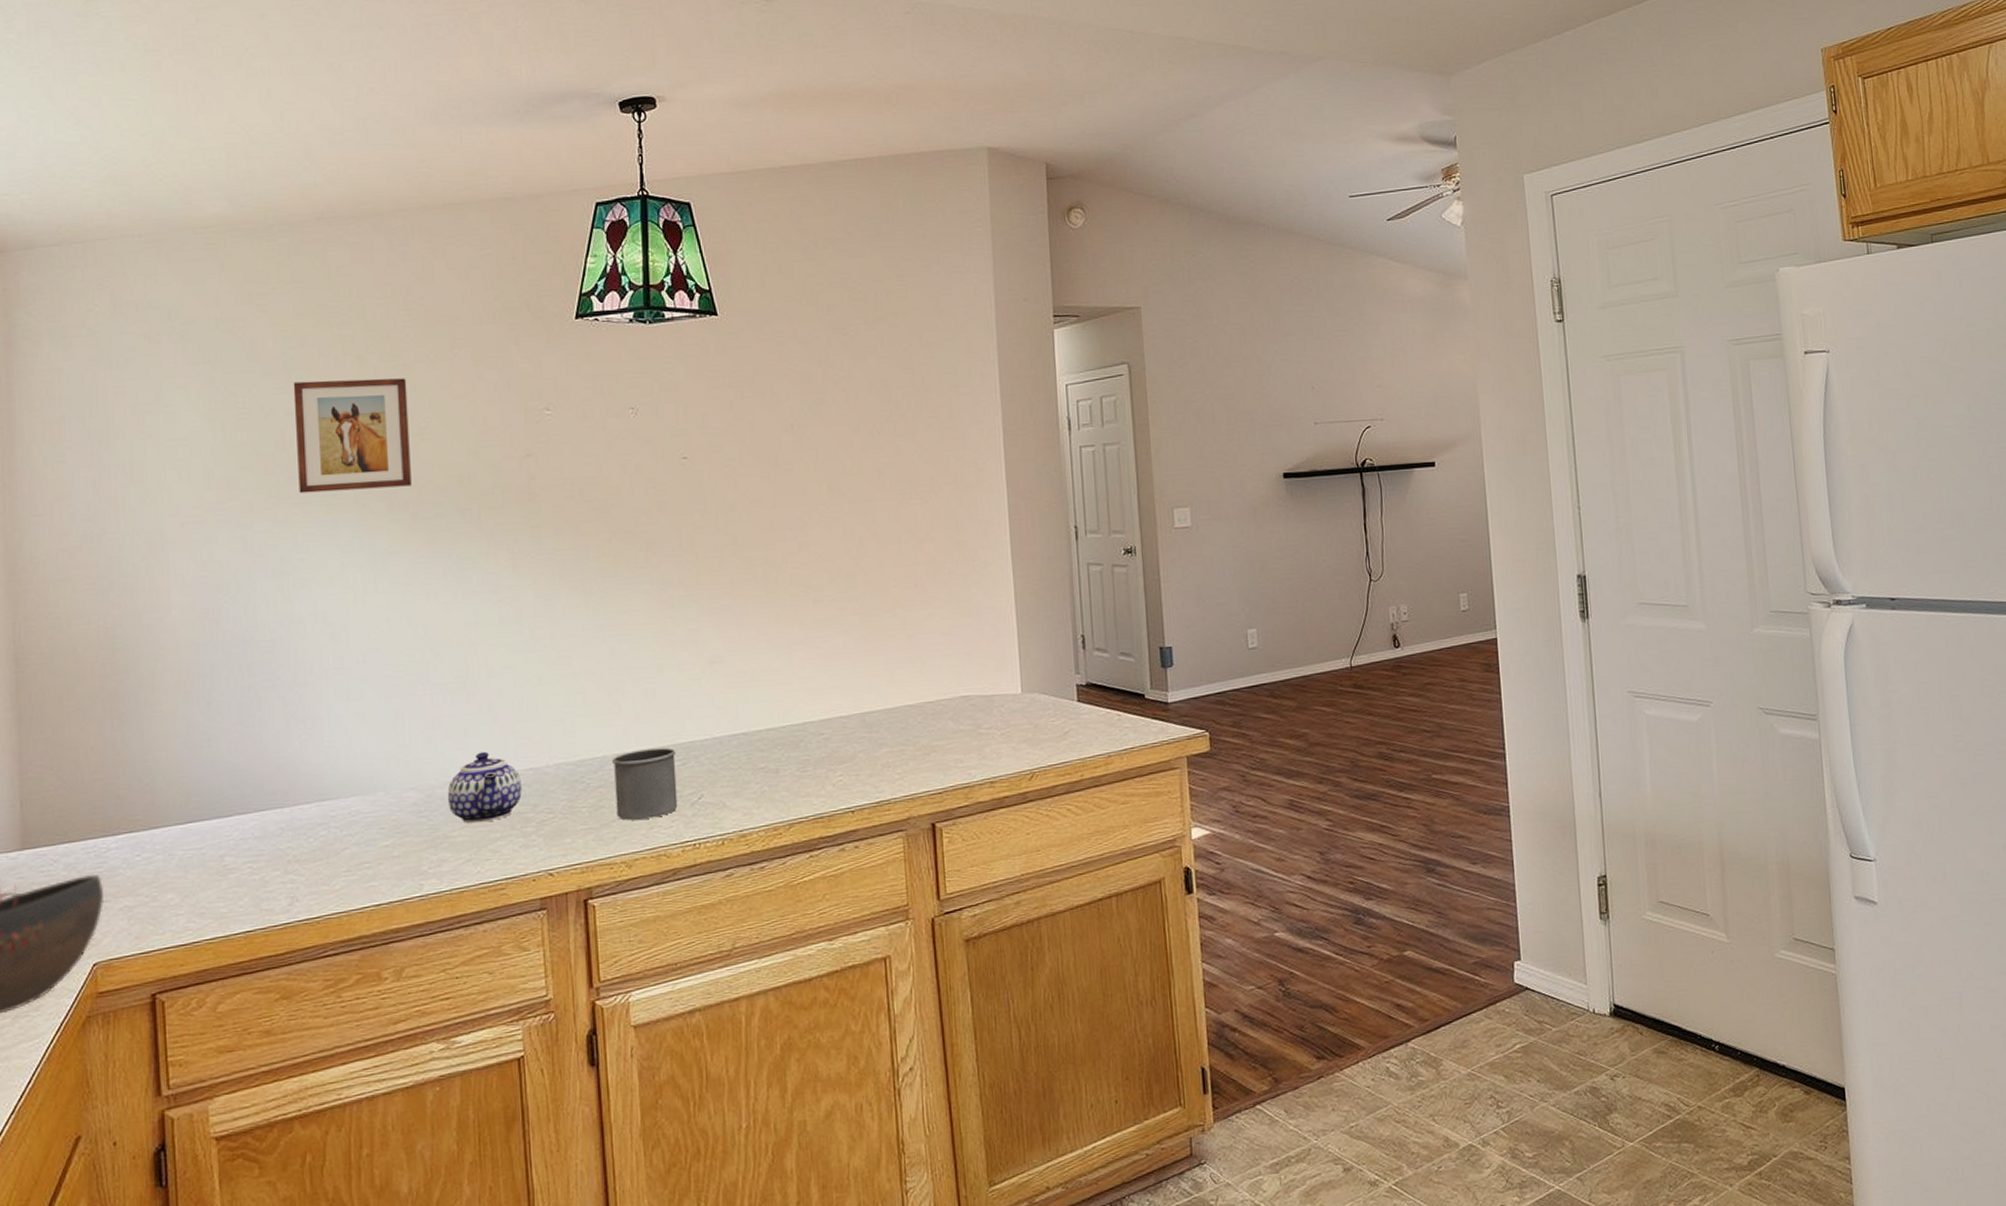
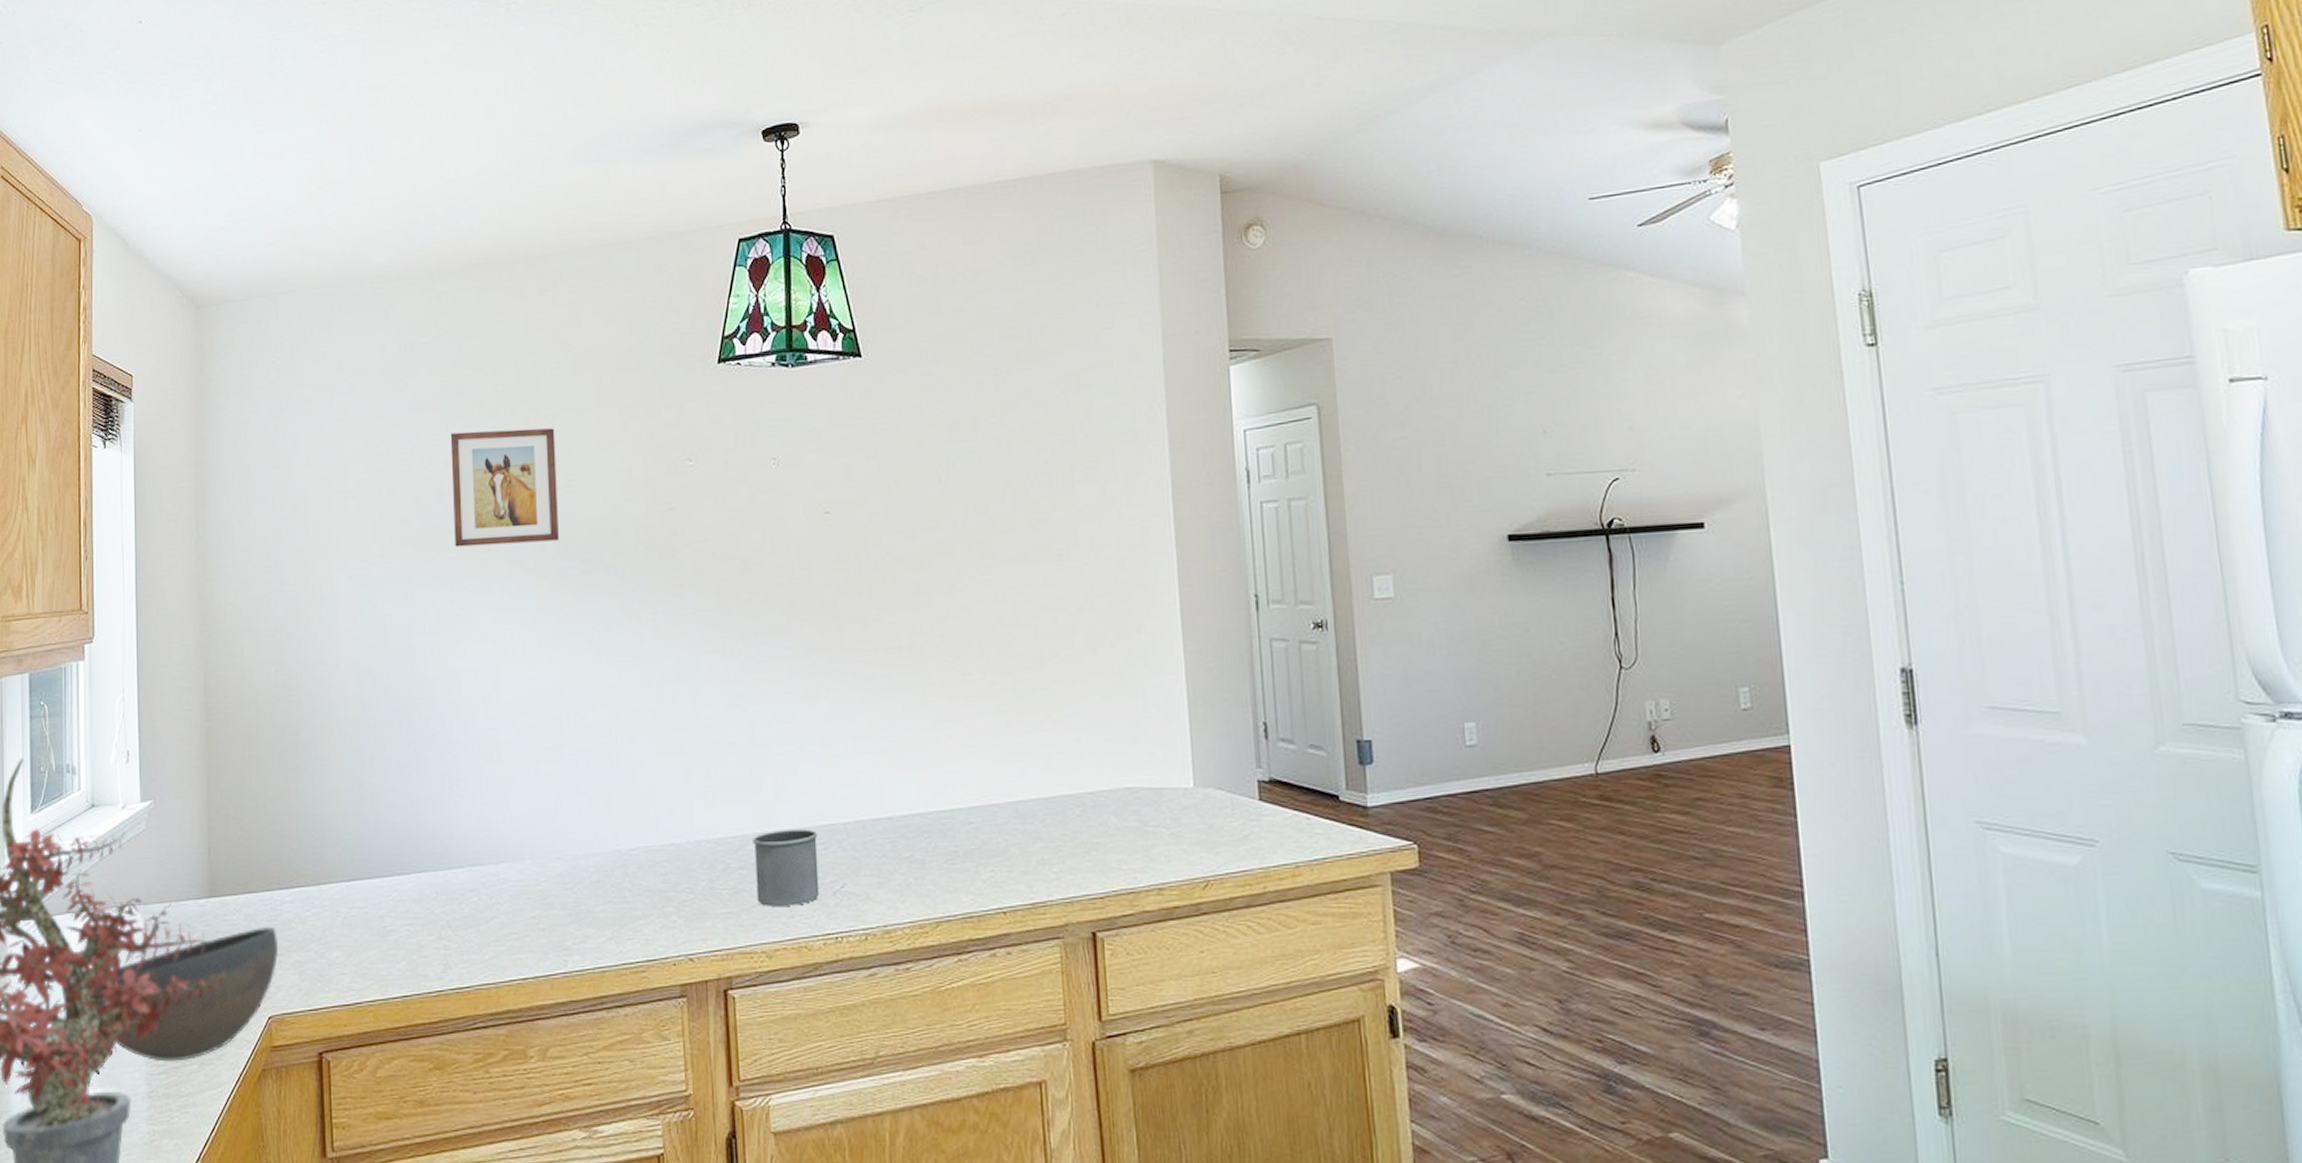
teapot: present [447,751,522,824] -> none [590,823,663,900]

